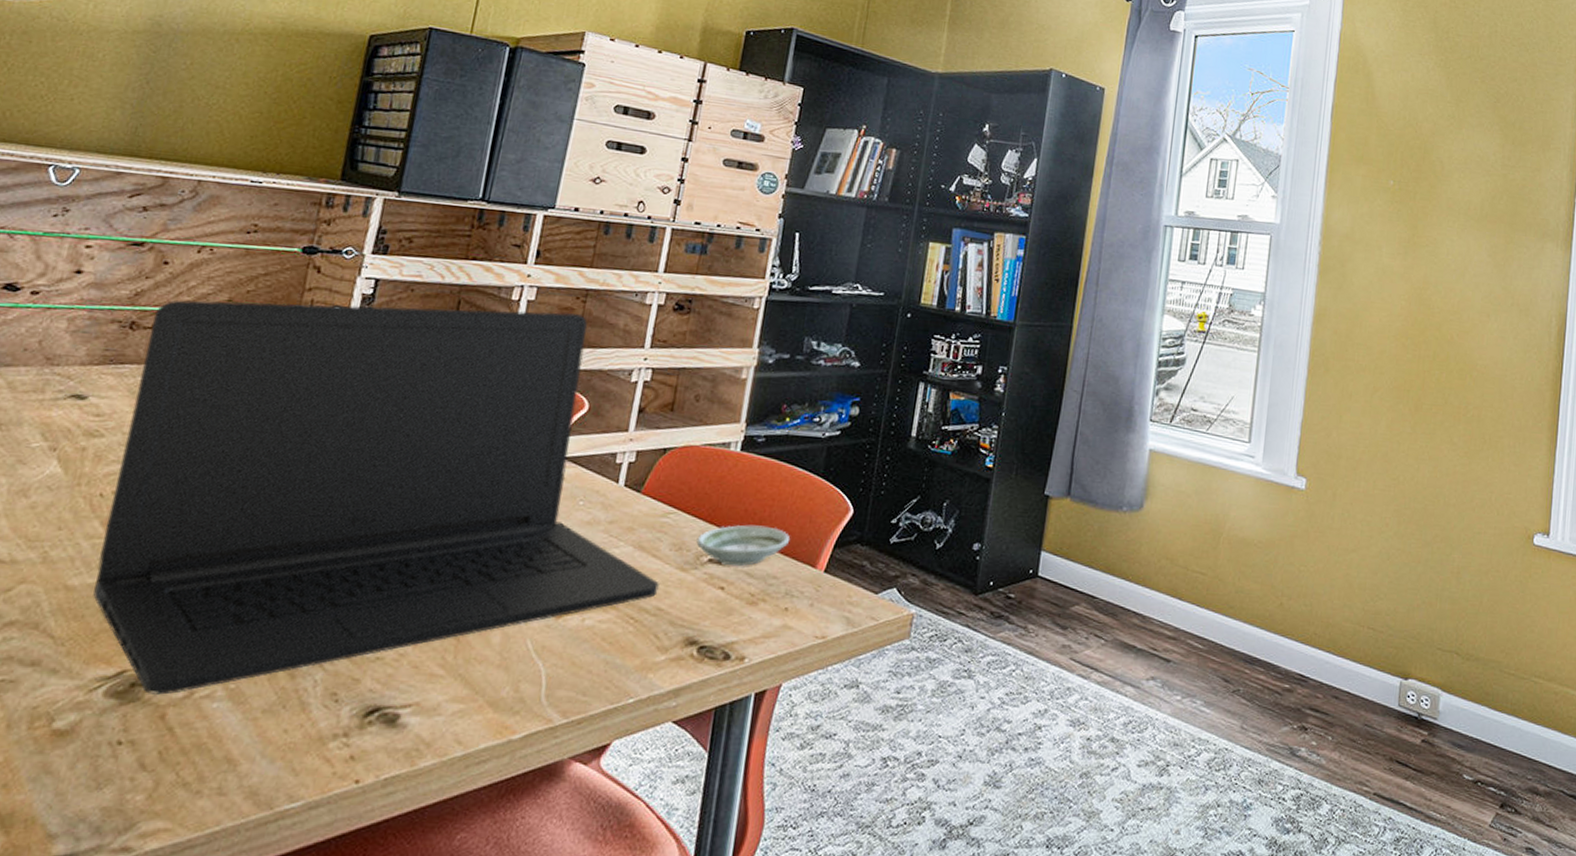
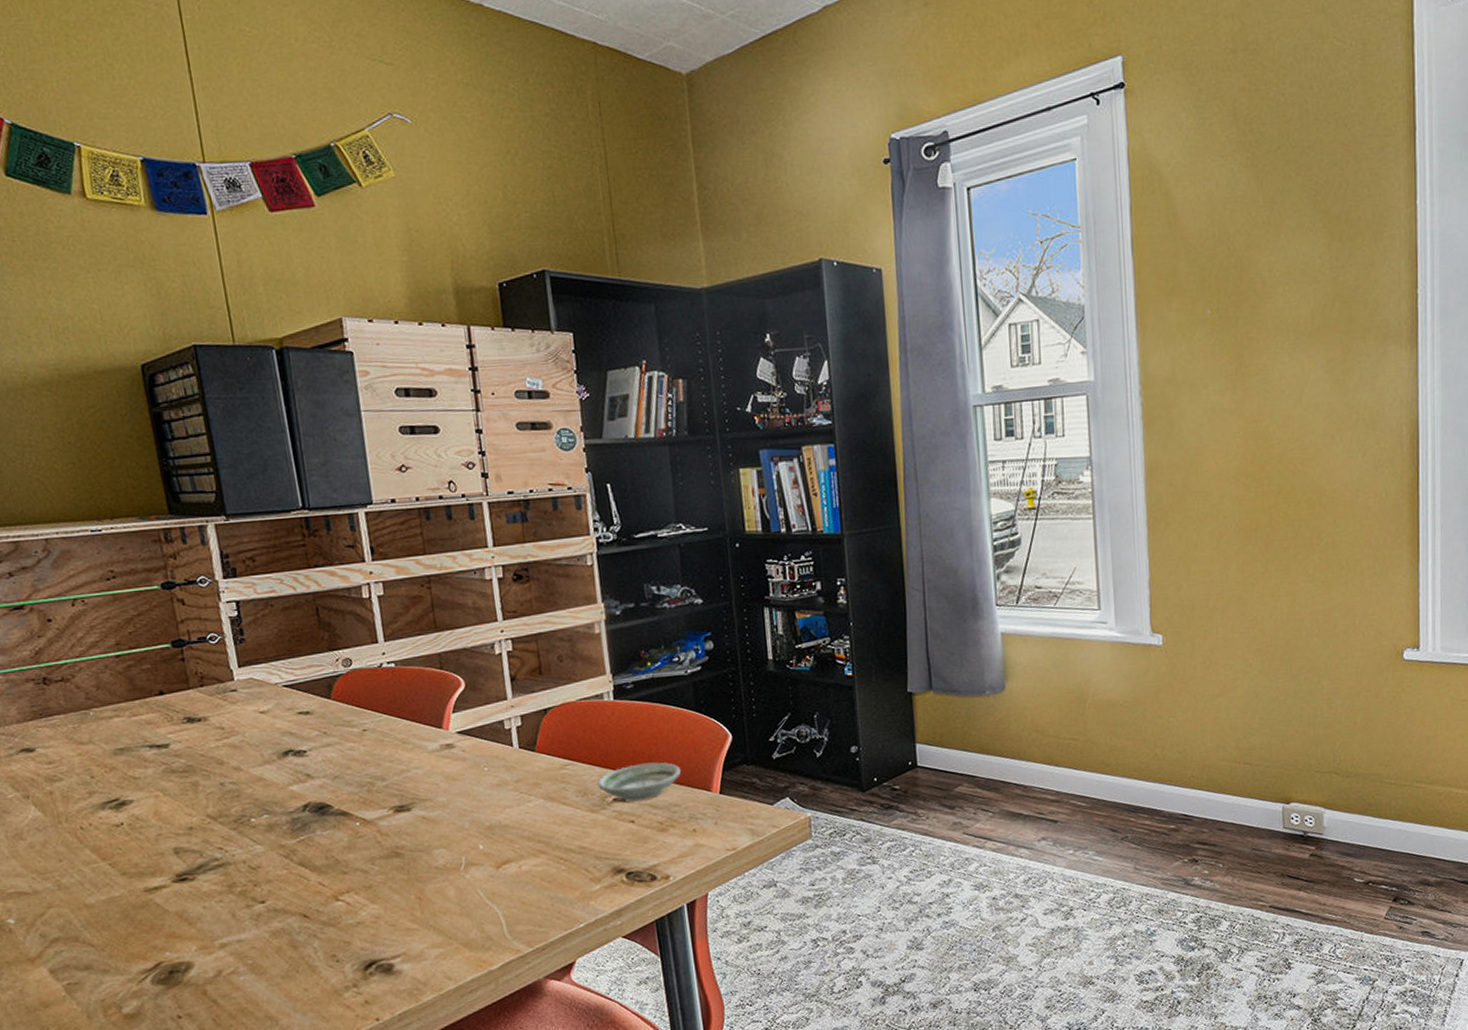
laptop: present [93,299,660,695] -> none [59,600,577,977]

